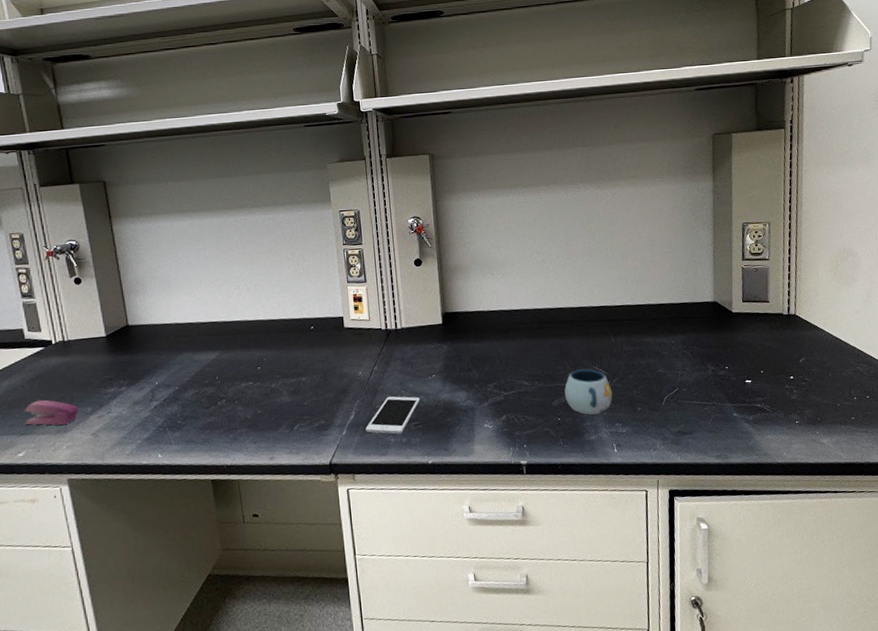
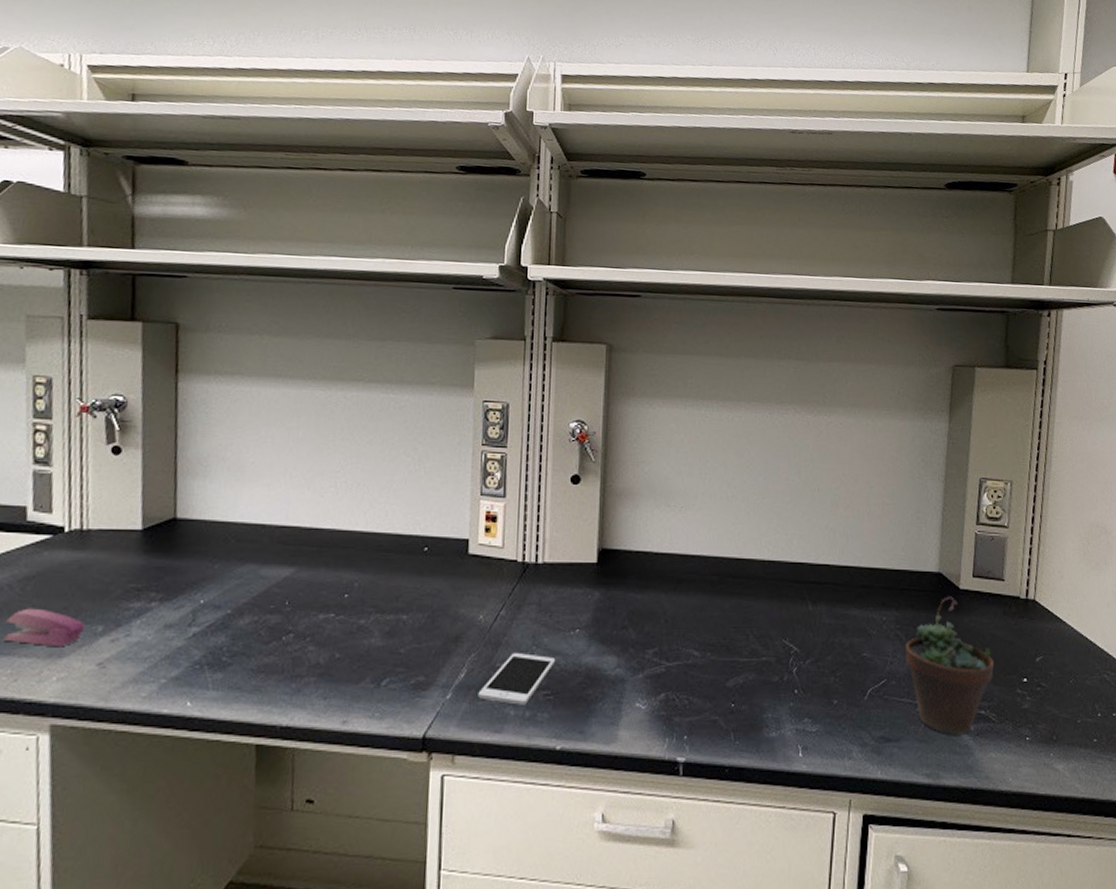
mug: present [564,368,613,415] -> none [744,642,804,704]
succulent plant: none [691,319,765,426] -> present [904,596,994,736]

